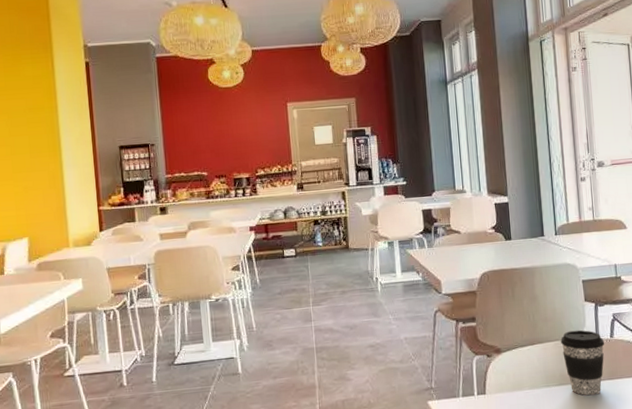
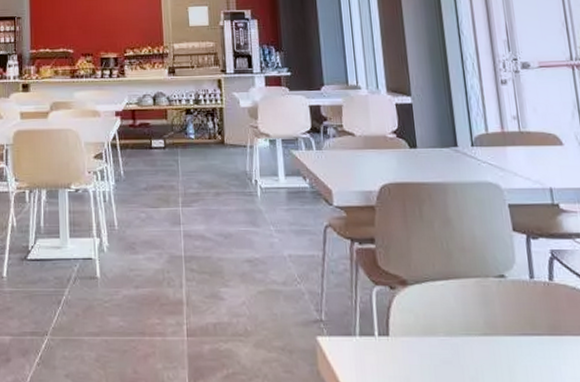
coffee cup: present [561,330,605,396] -> none [483,266,542,354]

